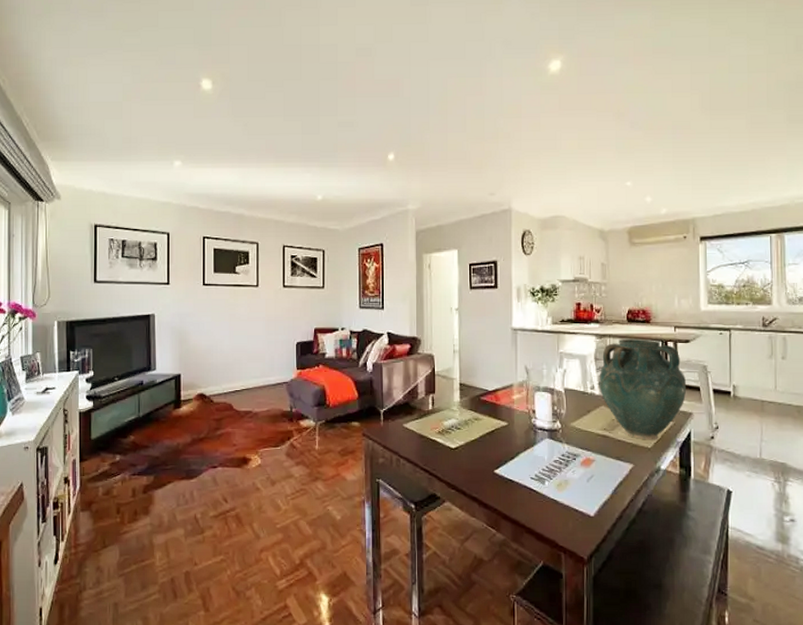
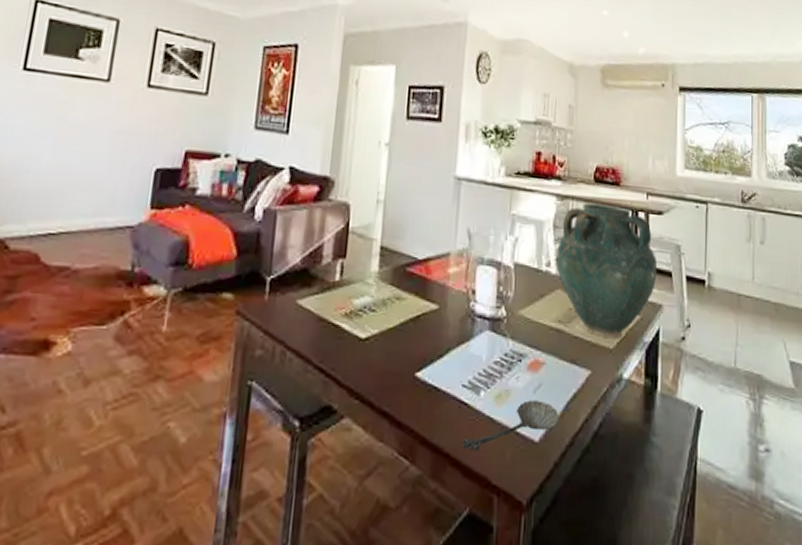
spoon: none [534,487,609,522] -> present [462,400,560,450]

